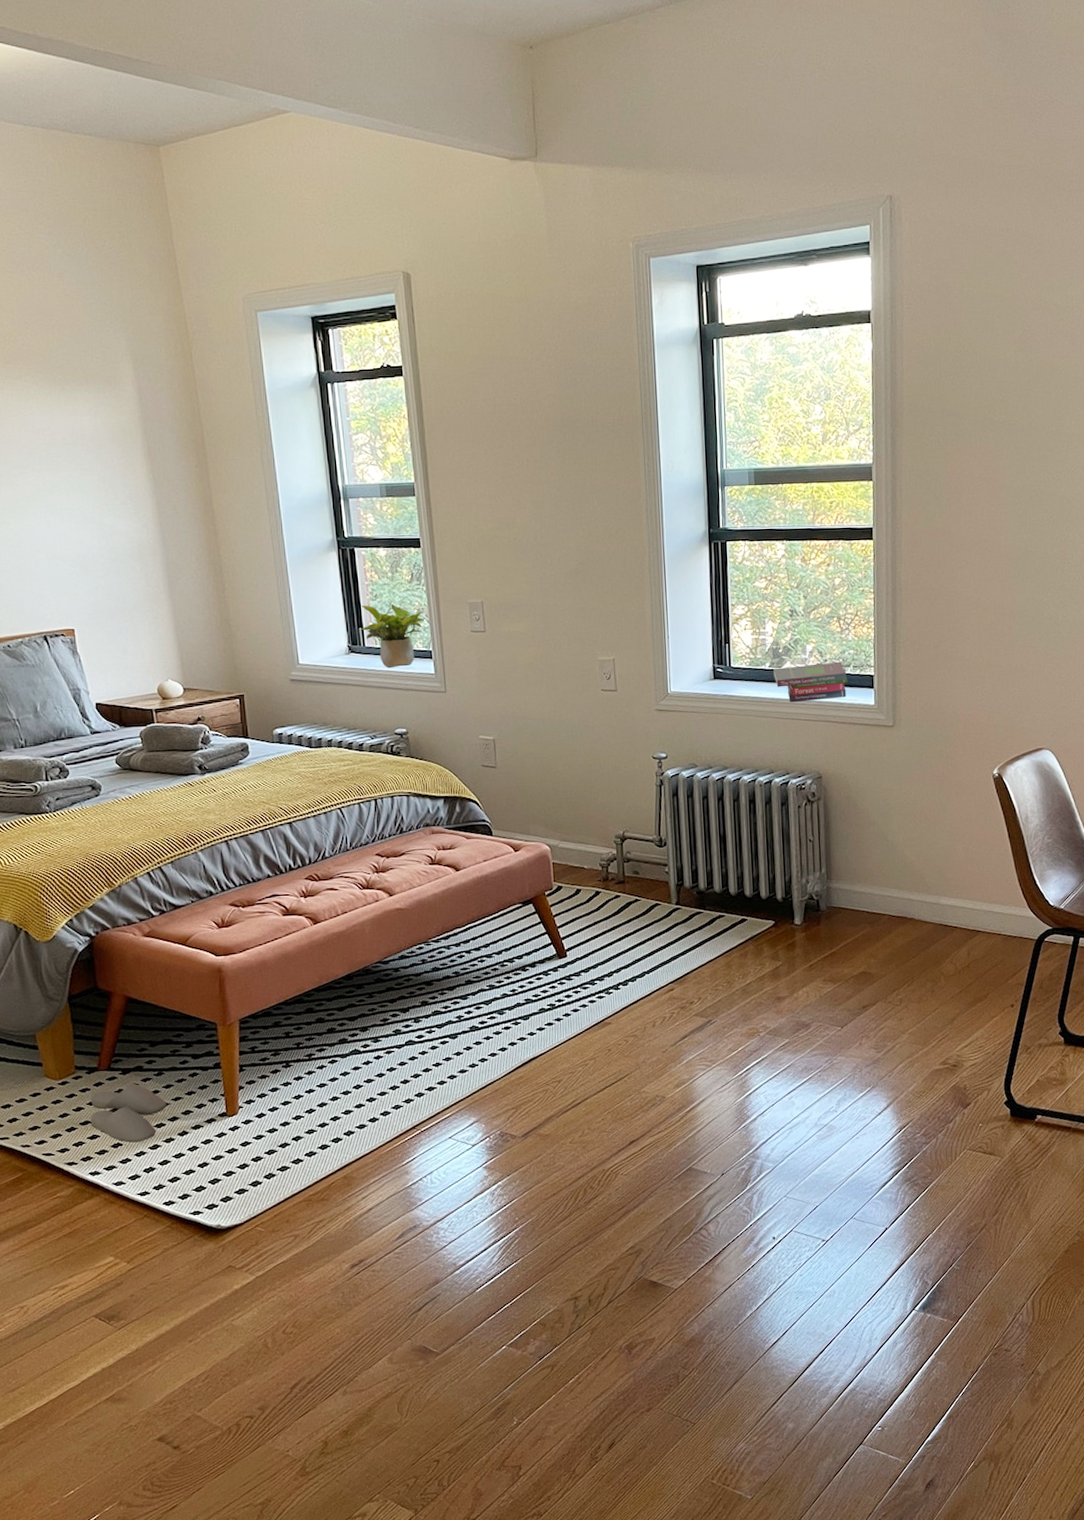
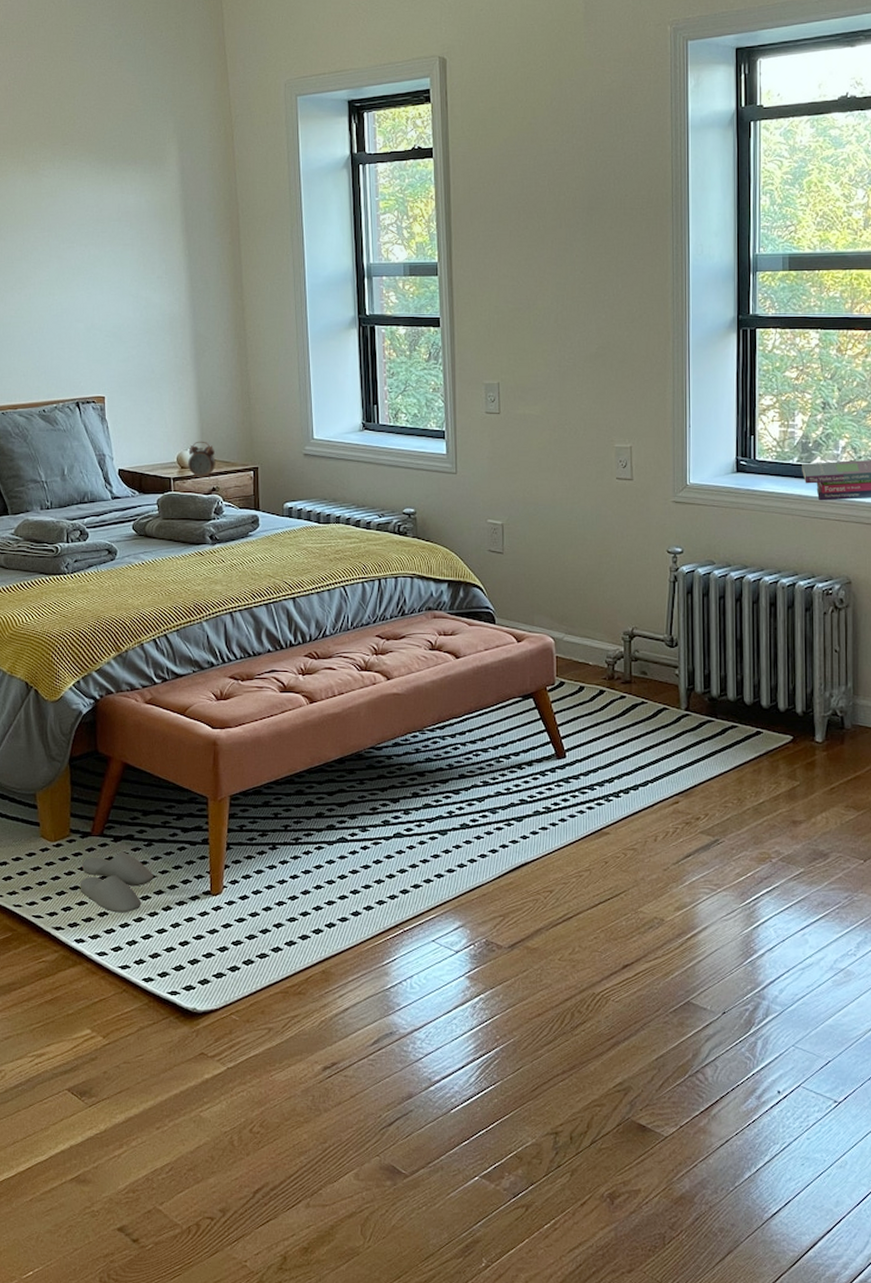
alarm clock: none [169,670,199,709] -> present [188,441,216,478]
potted plant: present [361,604,425,669] -> none [376,382,440,447]

